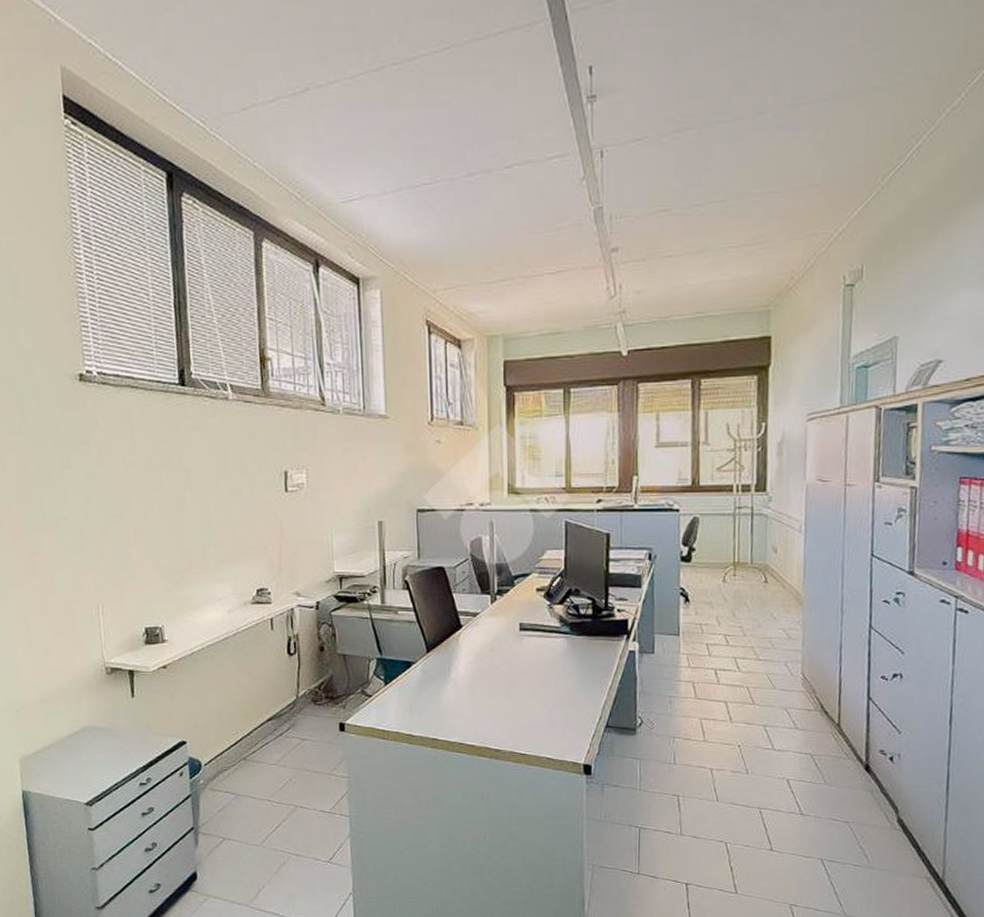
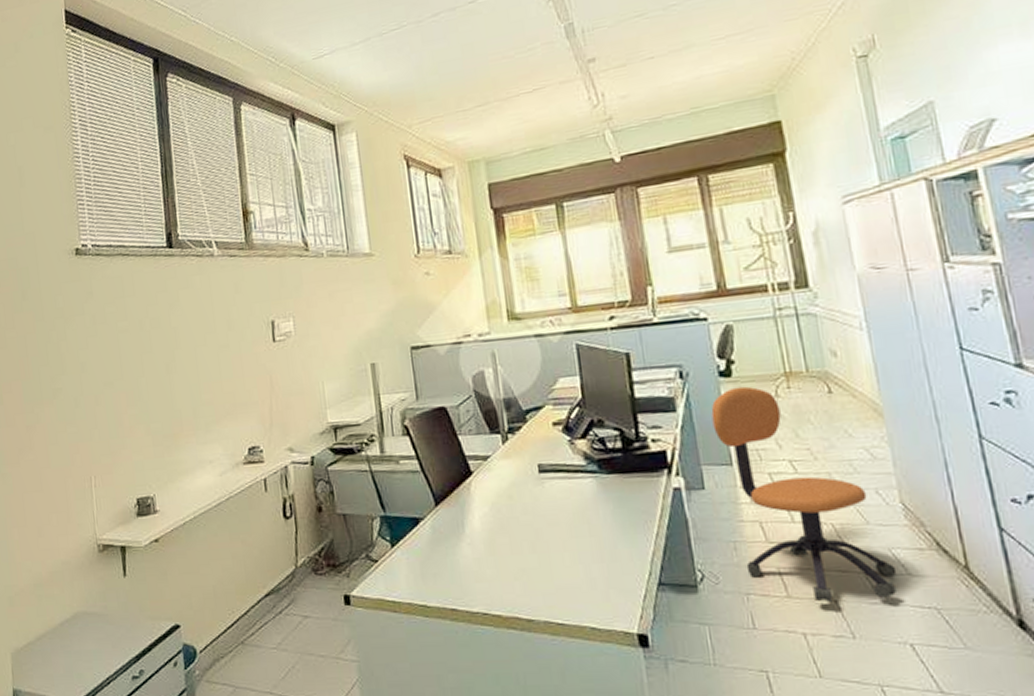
office chair: none [669,571,788,746] -> present [711,386,898,602]

